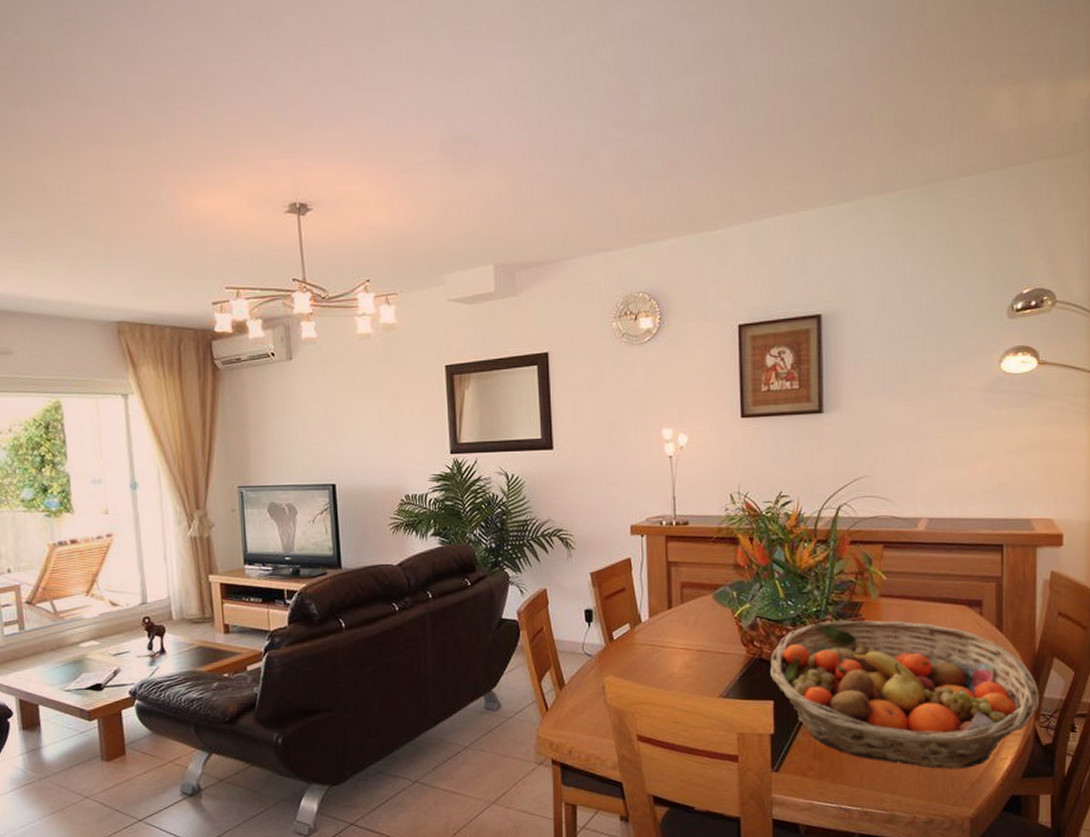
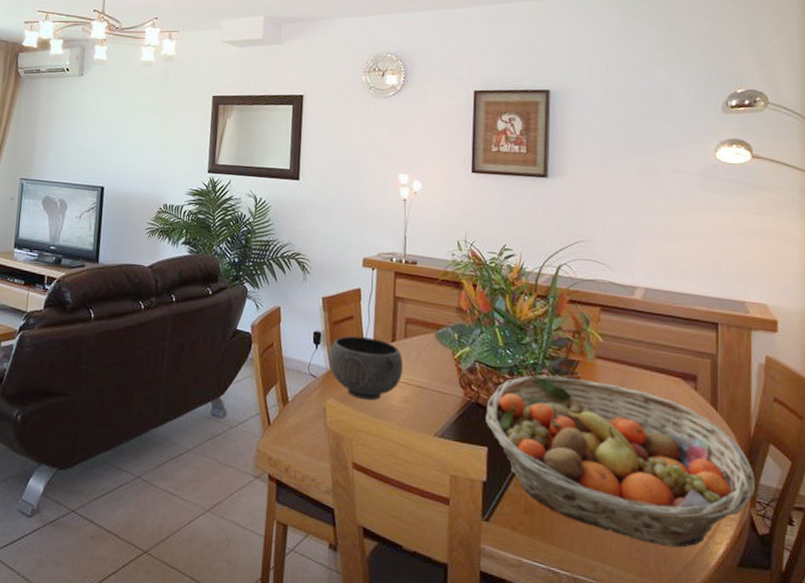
bowl: none [603,608,682,672] -> present [329,336,404,401]

